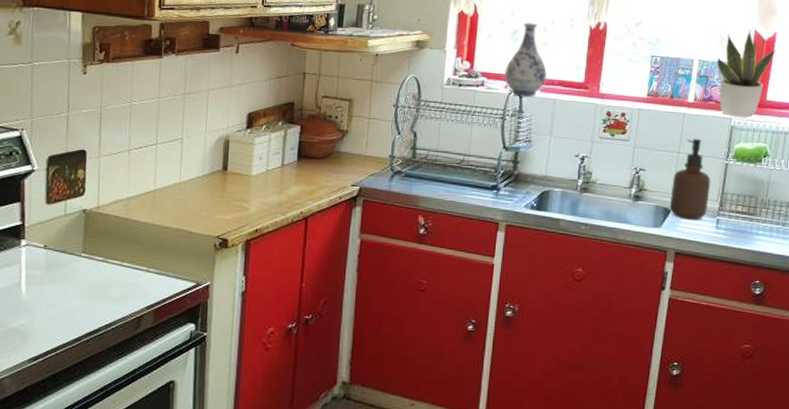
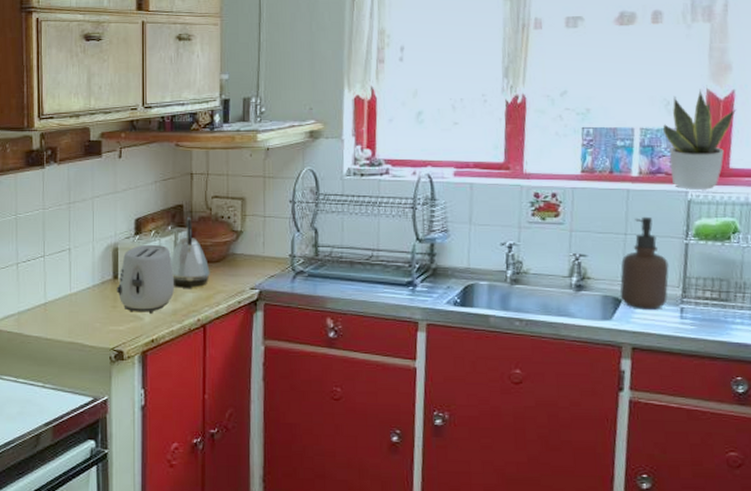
toaster: none [224,138,282,206] -> present [116,244,175,315]
kettle: none [278,113,315,183] -> present [170,216,210,288]
vase: present [505,22,548,98] -> none [411,102,461,184]

